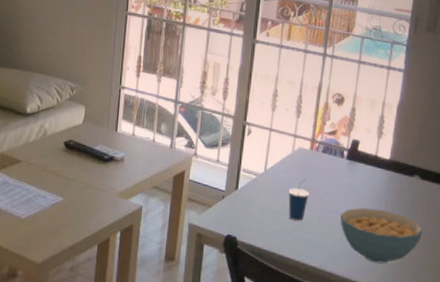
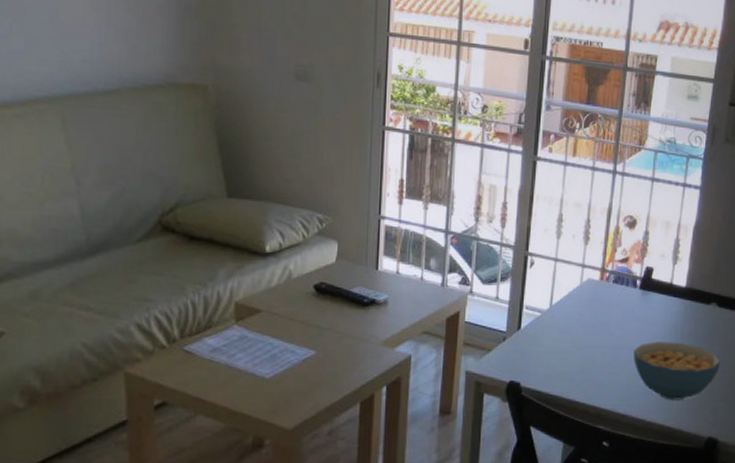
cup: present [288,179,310,222] -> none [576,314,601,361]

